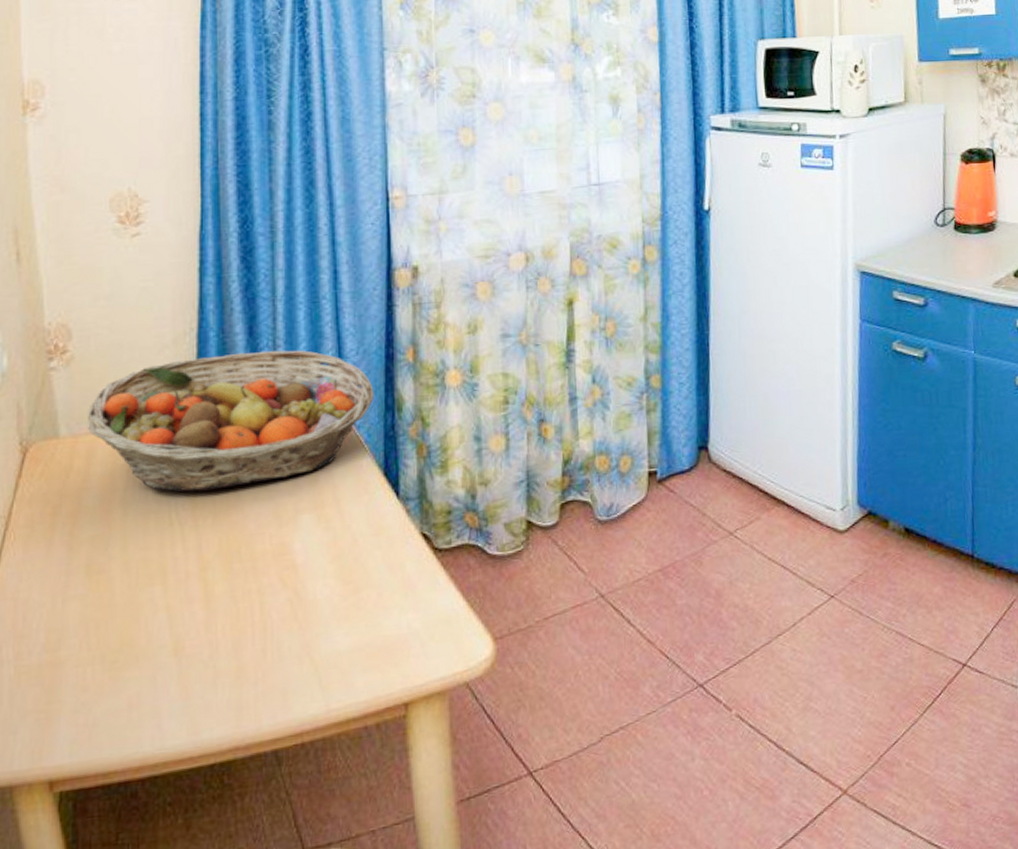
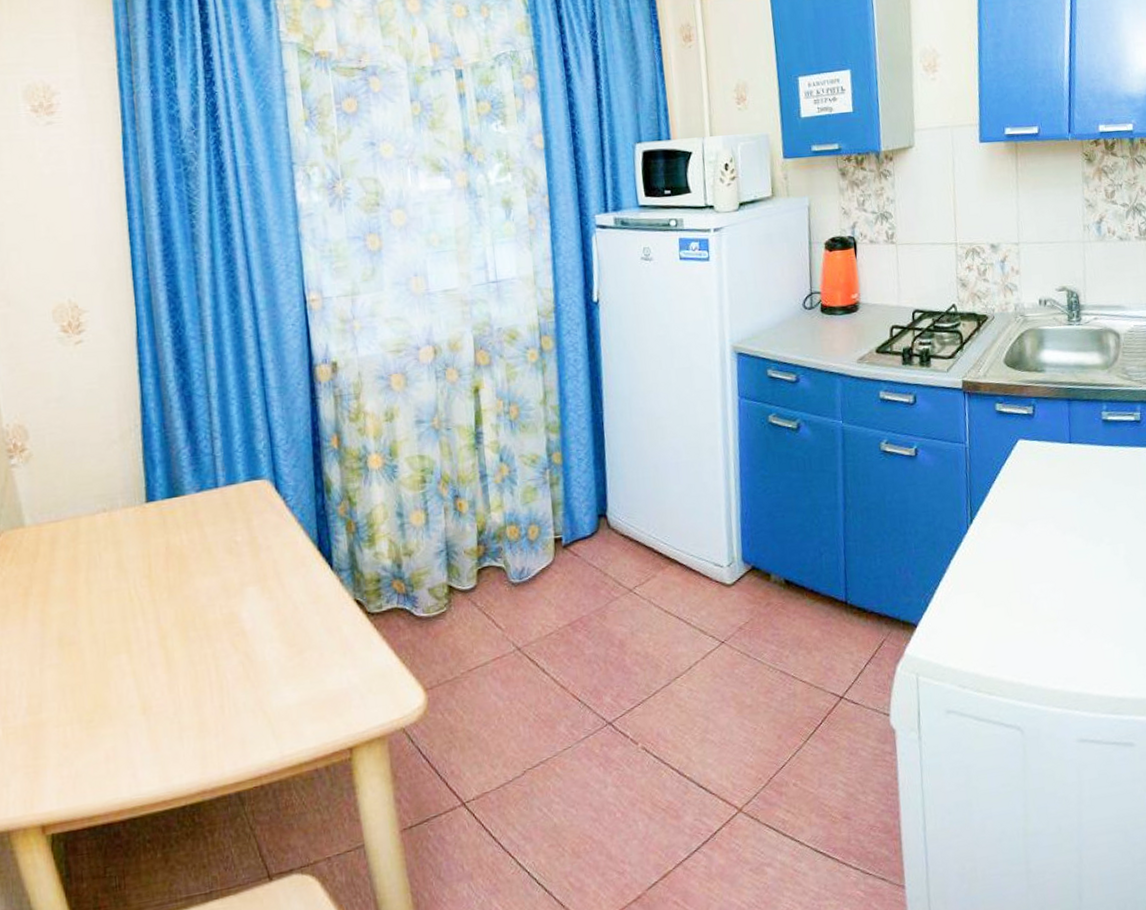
fruit basket: present [88,350,374,492] -> none [49,441,305,571]

